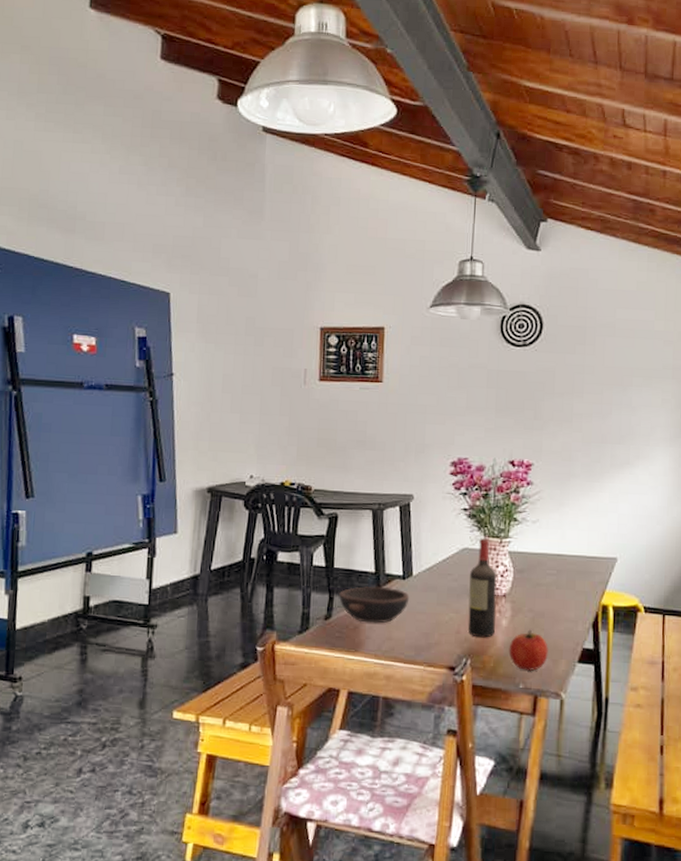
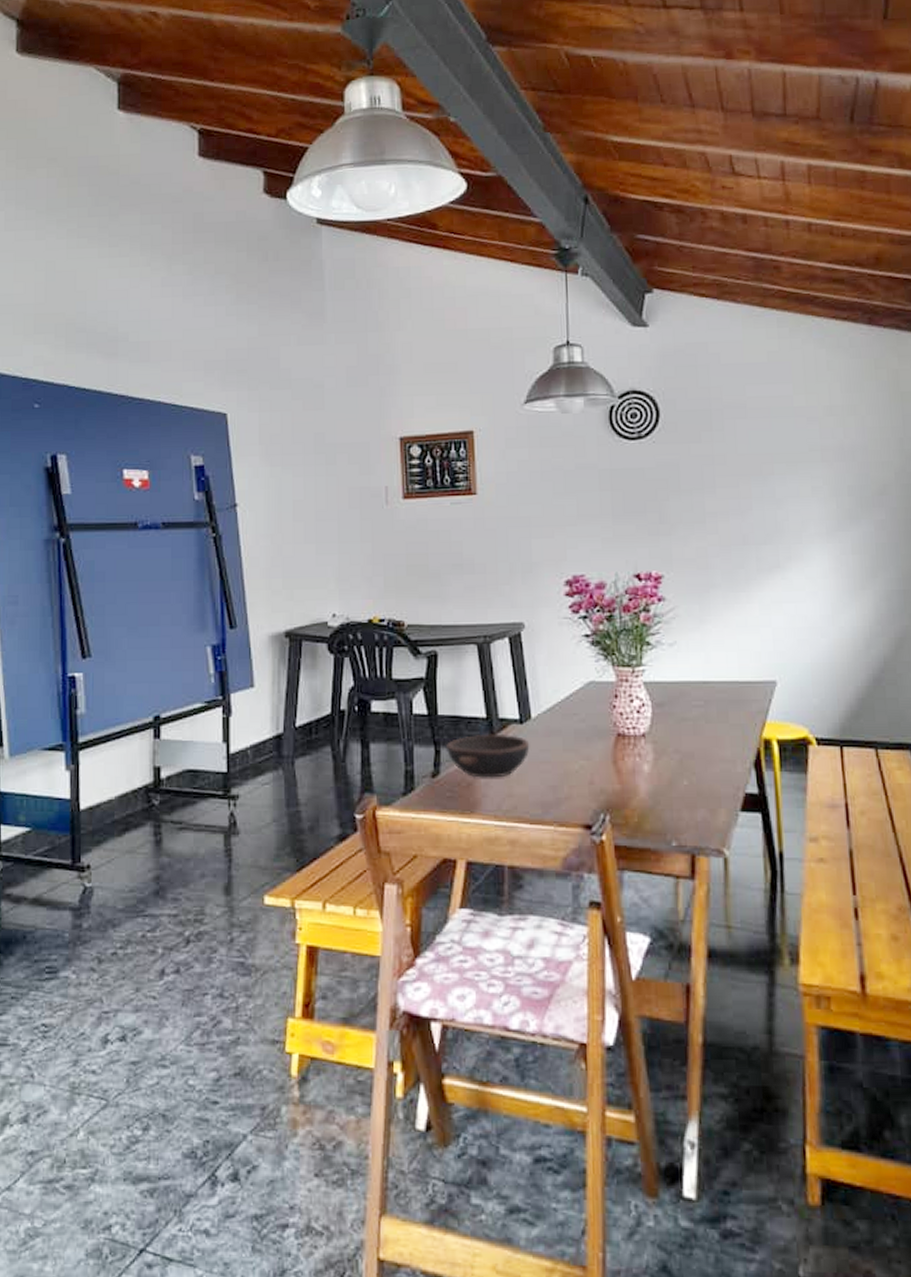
wine bottle: present [467,538,497,638] -> none [600,668,636,788]
apple: present [508,629,548,671] -> none [654,774,703,824]

